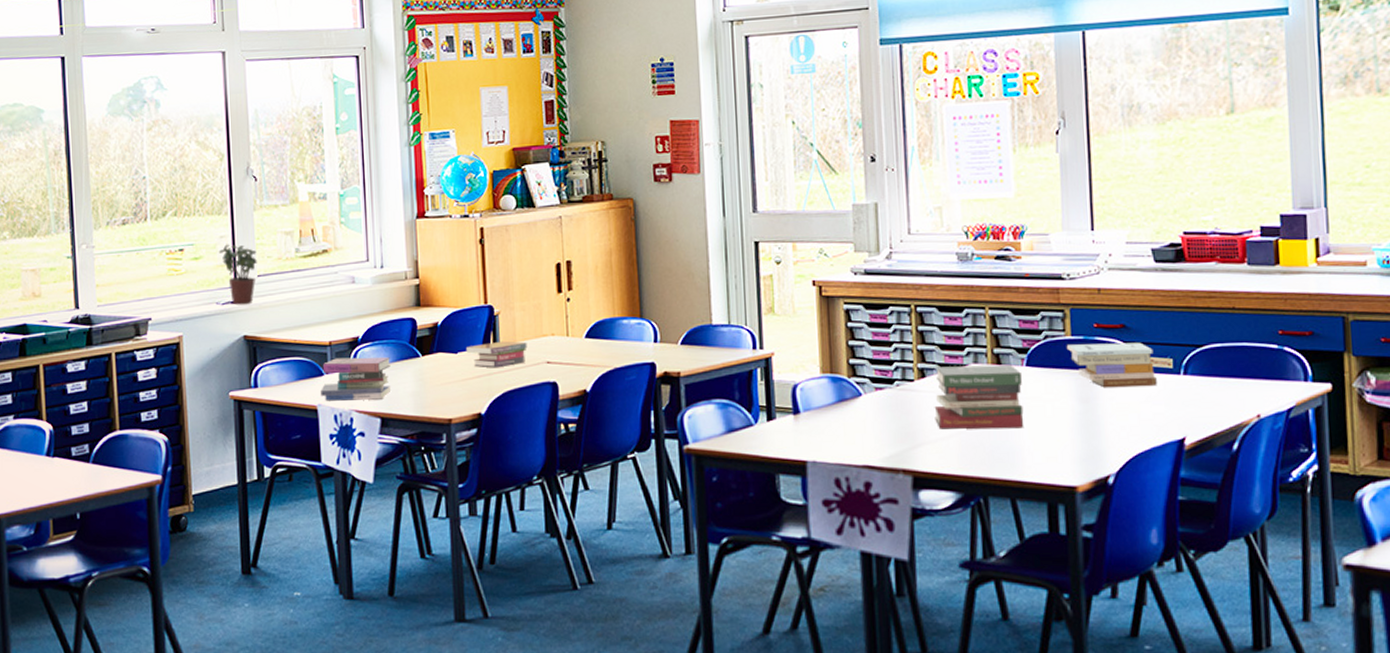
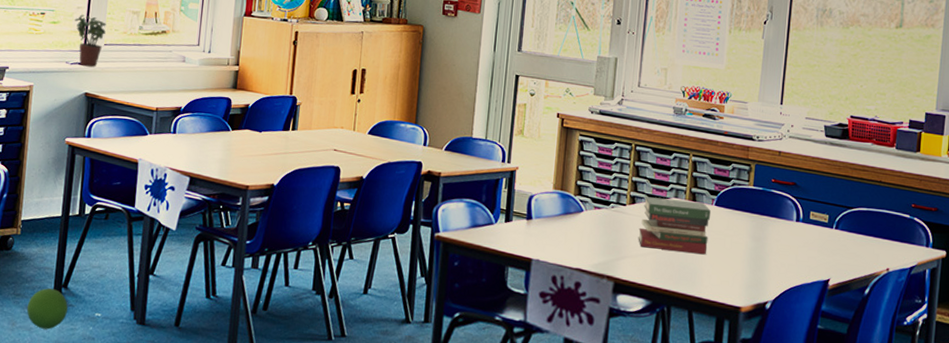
ball: none [213,570,261,619] -> present [26,288,68,330]
books: present [321,357,390,401] -> none [143,122,205,162]
books: present [465,341,527,368] -> none [268,127,320,149]
books: present [1066,342,1157,388] -> none [748,193,815,234]

